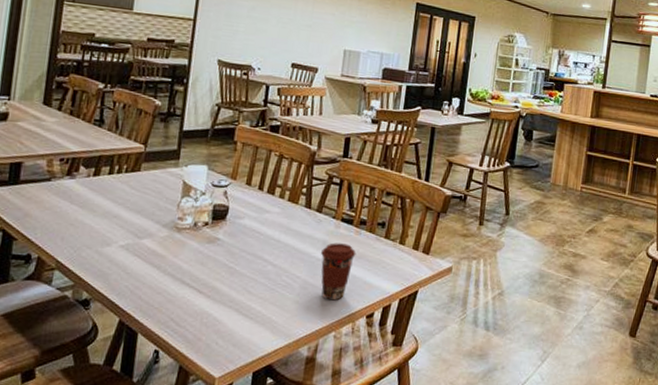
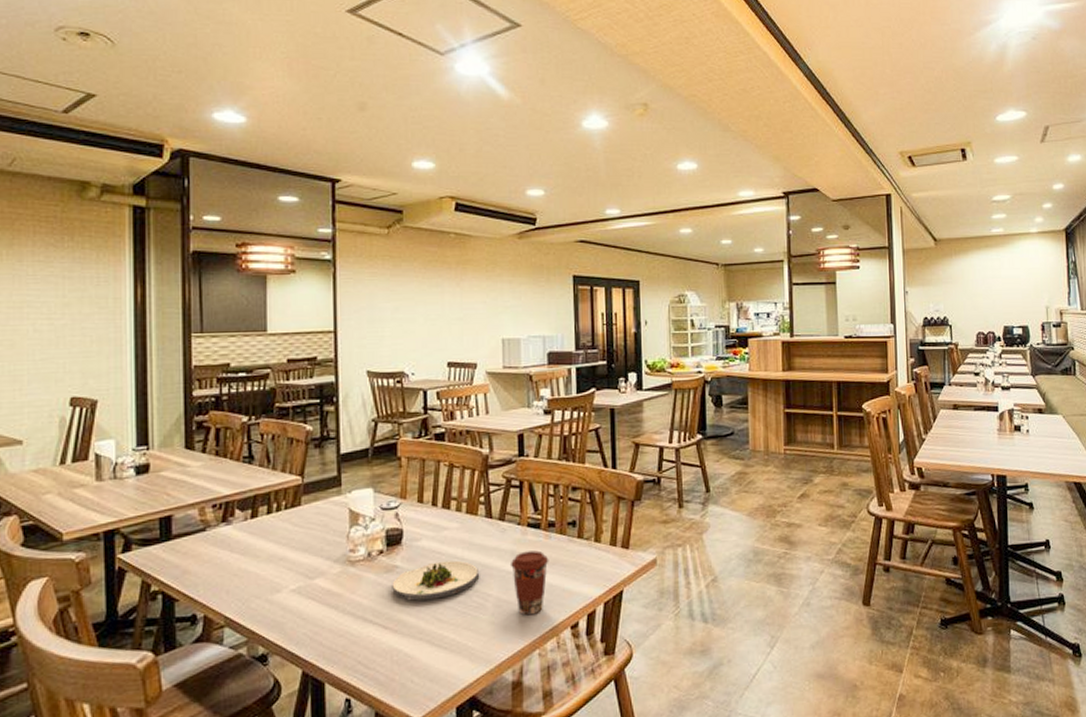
salad plate: none [211,240,292,273] -> present [392,560,480,601]

